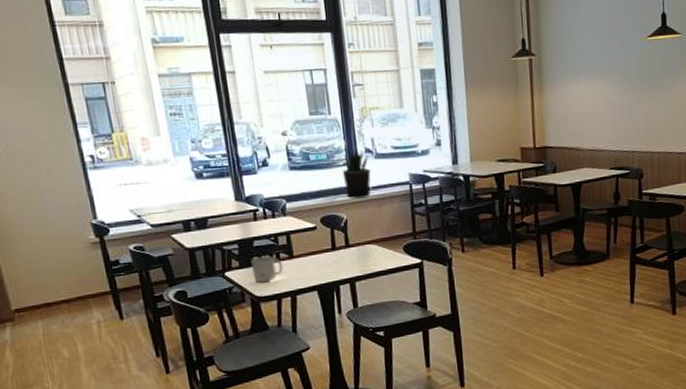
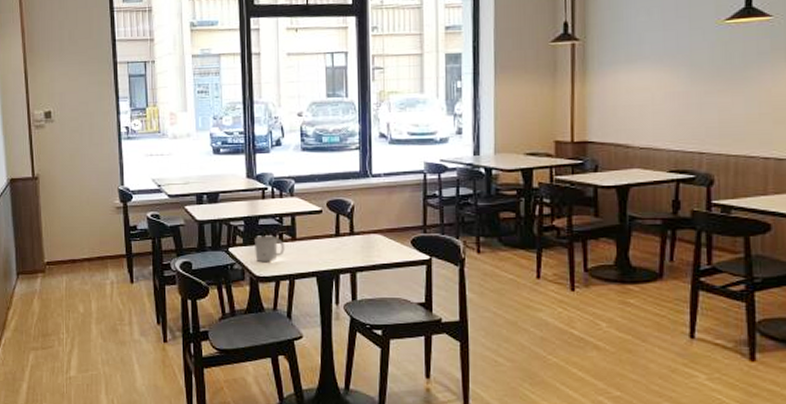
planter: present [342,148,371,199] -> none [353,132,383,185]

